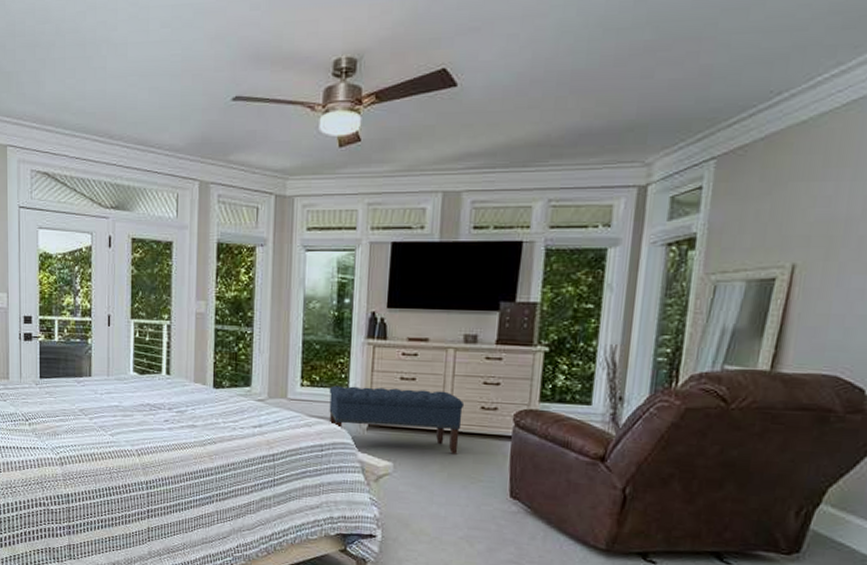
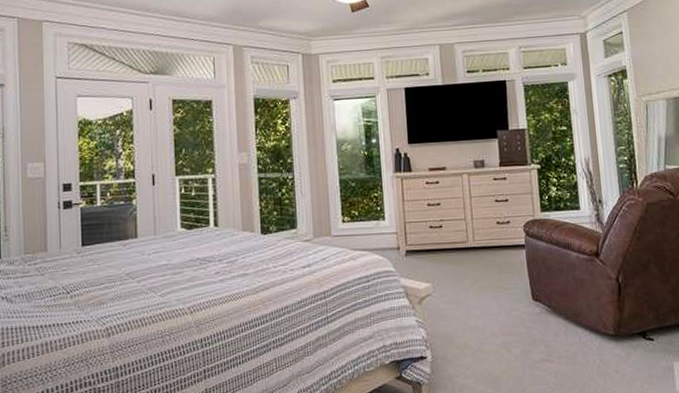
bench: present [329,385,465,454] -> none [368,212,484,268]

